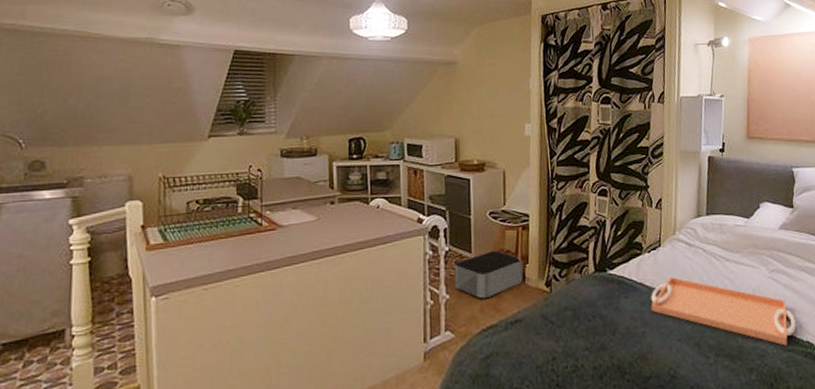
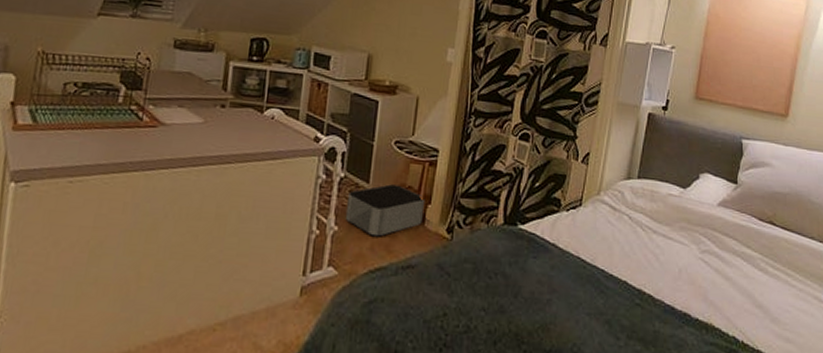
serving tray: present [650,277,796,346] -> none [561,242,723,338]

